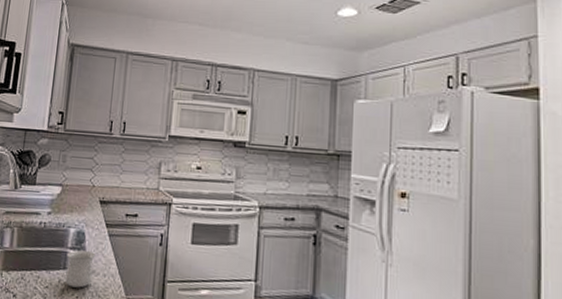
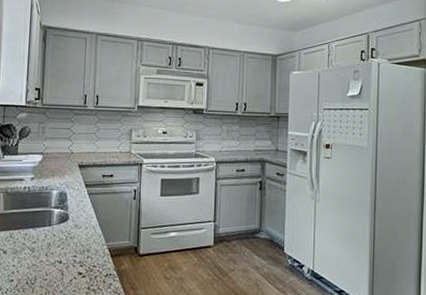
mug: present [65,250,96,288] -> none [51,209,77,240]

